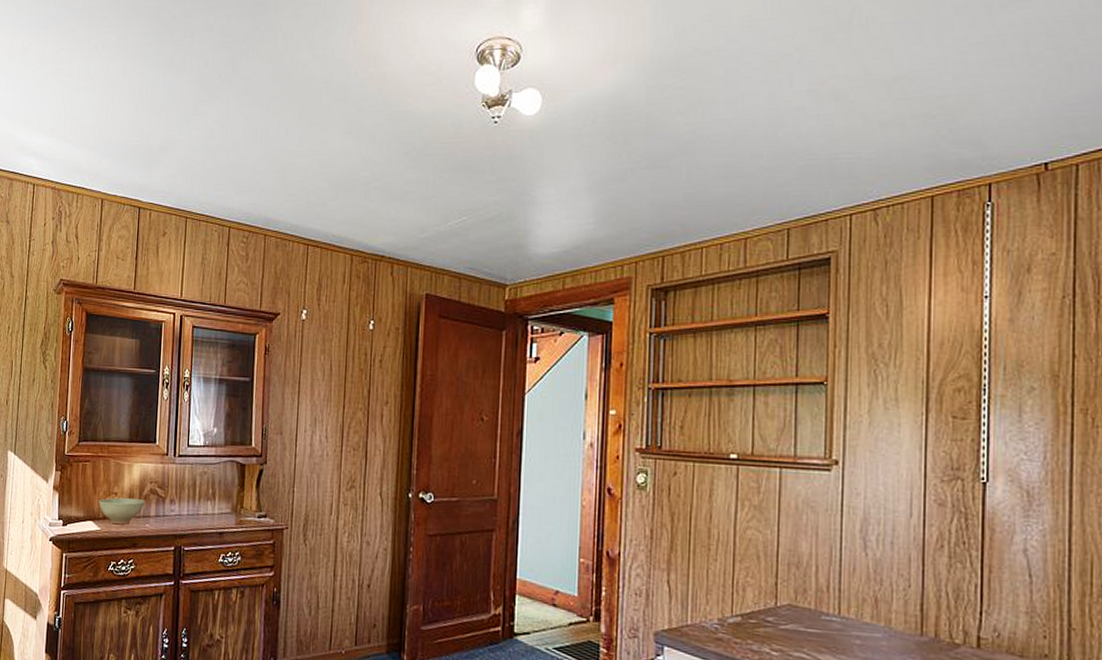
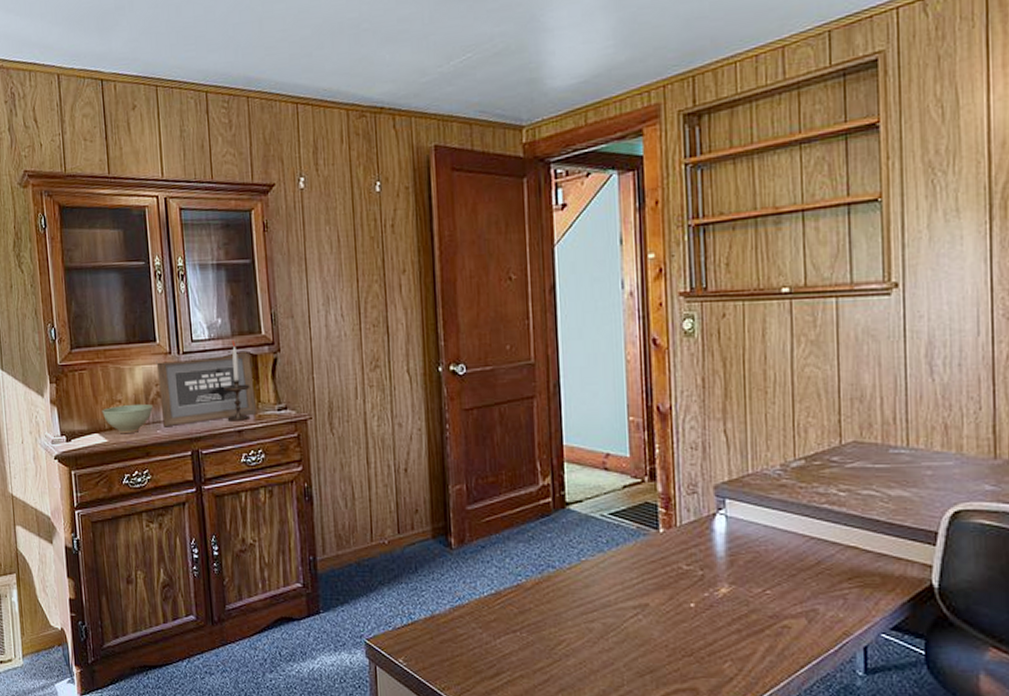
picture frame: none [152,458,239,522] -> present [156,349,256,427]
candlestick: none [211,449,235,524] -> present [223,341,250,421]

